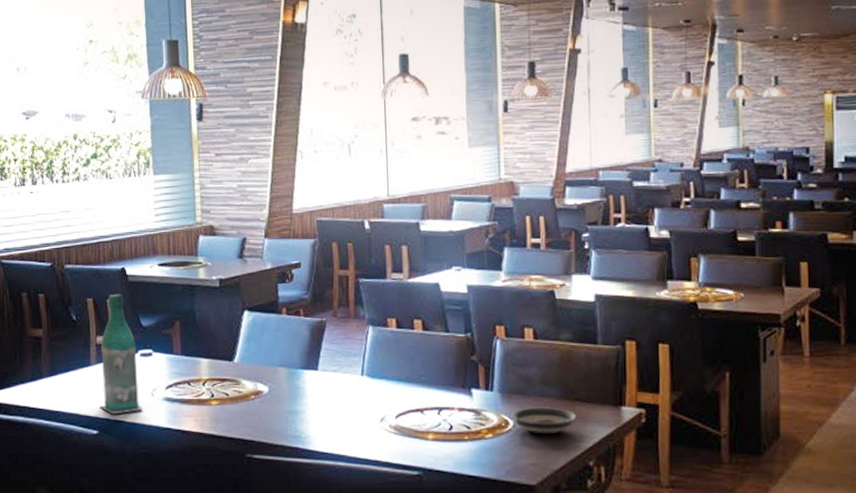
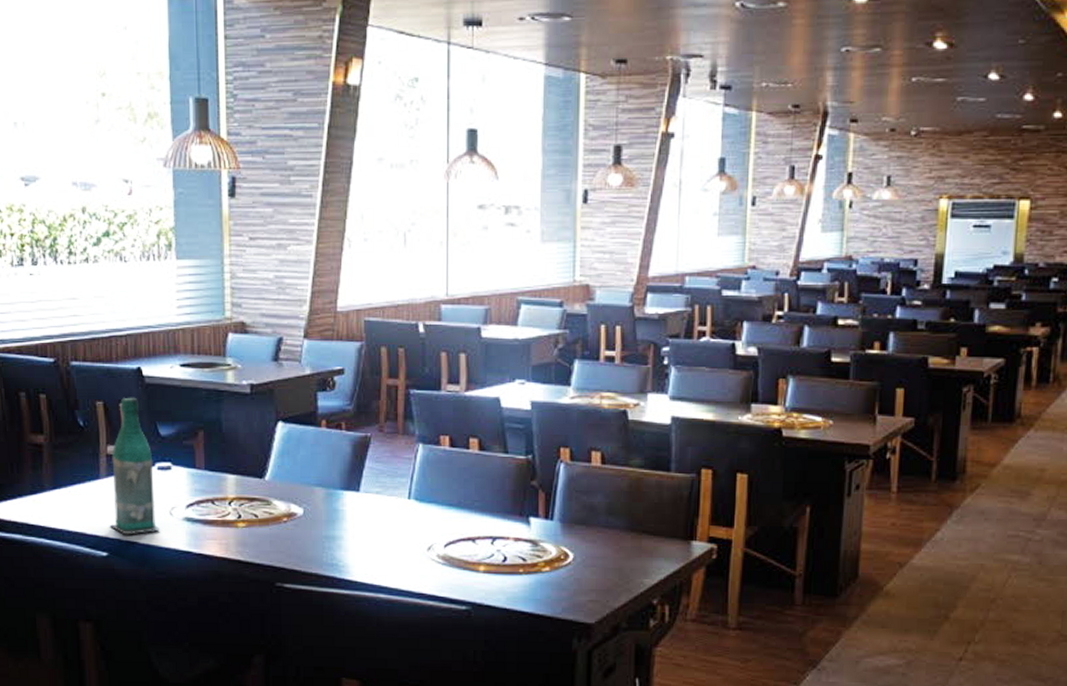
saucer: present [511,407,577,434] -> none [571,539,643,569]

